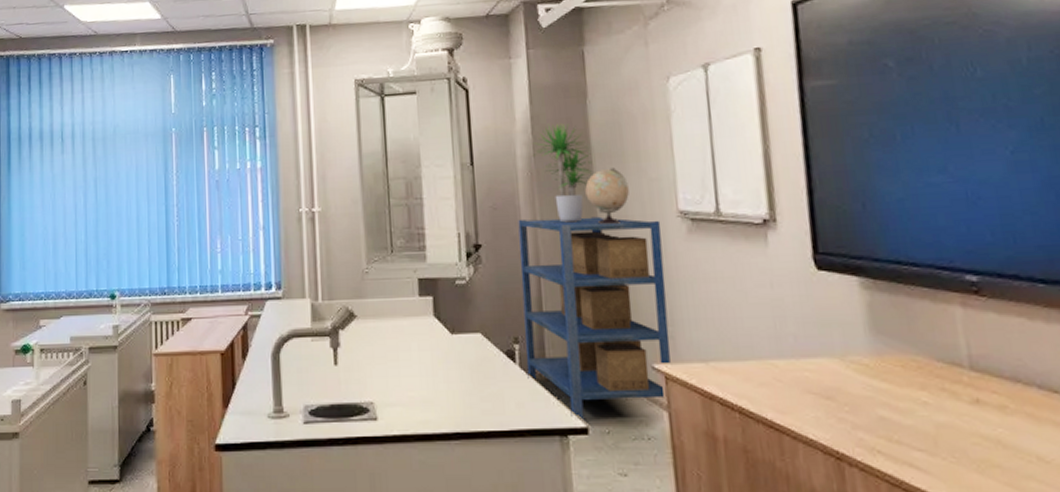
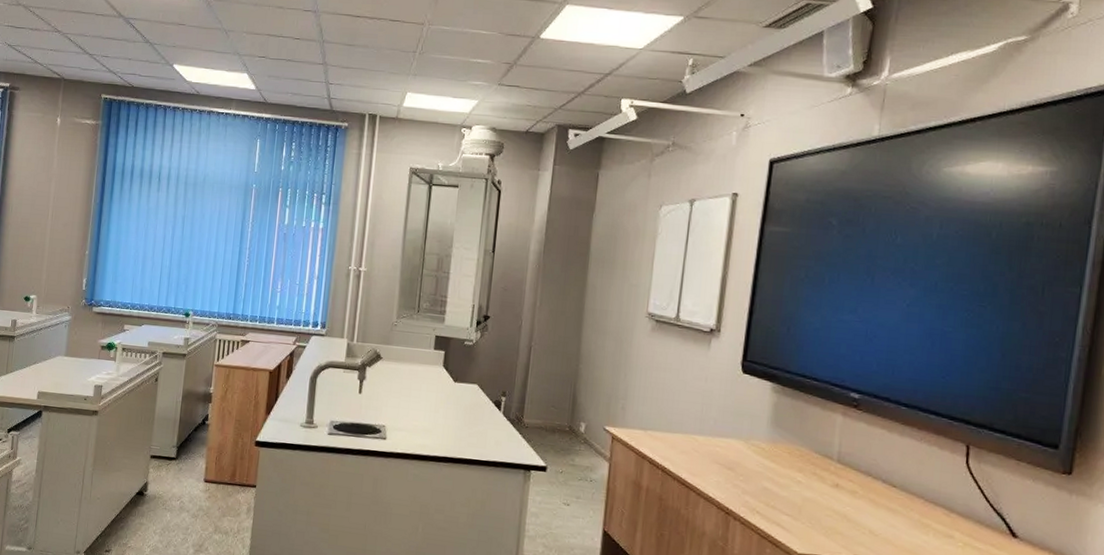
shelving unit: present [518,216,671,422] -> none [508,300,632,462]
potted plant: present [533,123,593,223] -> none [543,229,589,310]
globe: present [585,167,629,224] -> none [578,271,613,316]

